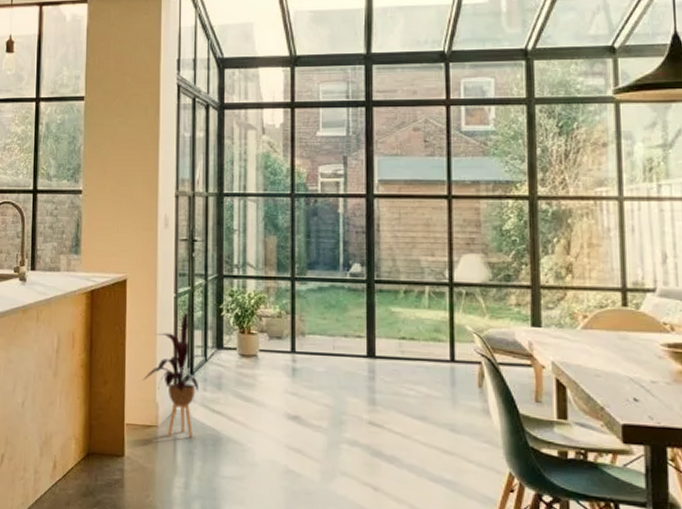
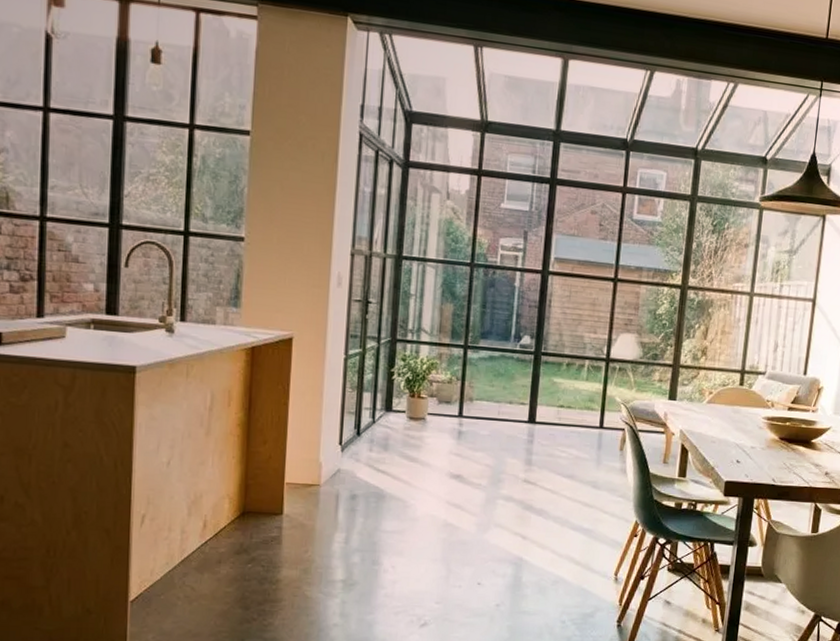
house plant: present [142,312,205,438] -> none [305,374,373,496]

